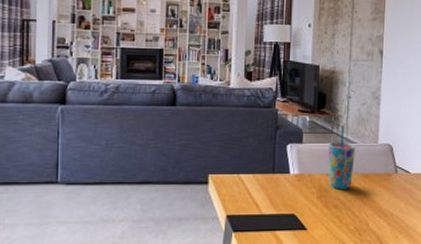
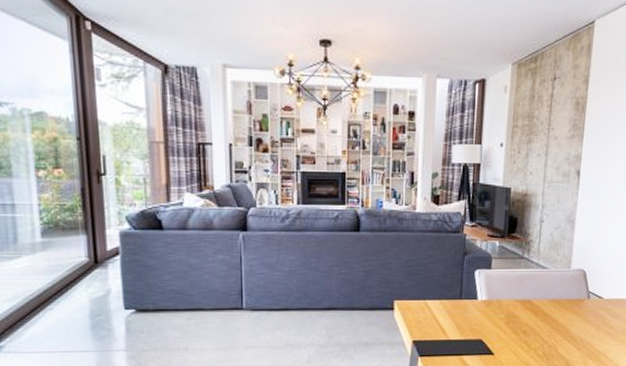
cup: present [327,125,355,190] -> none [517,250,547,315]

